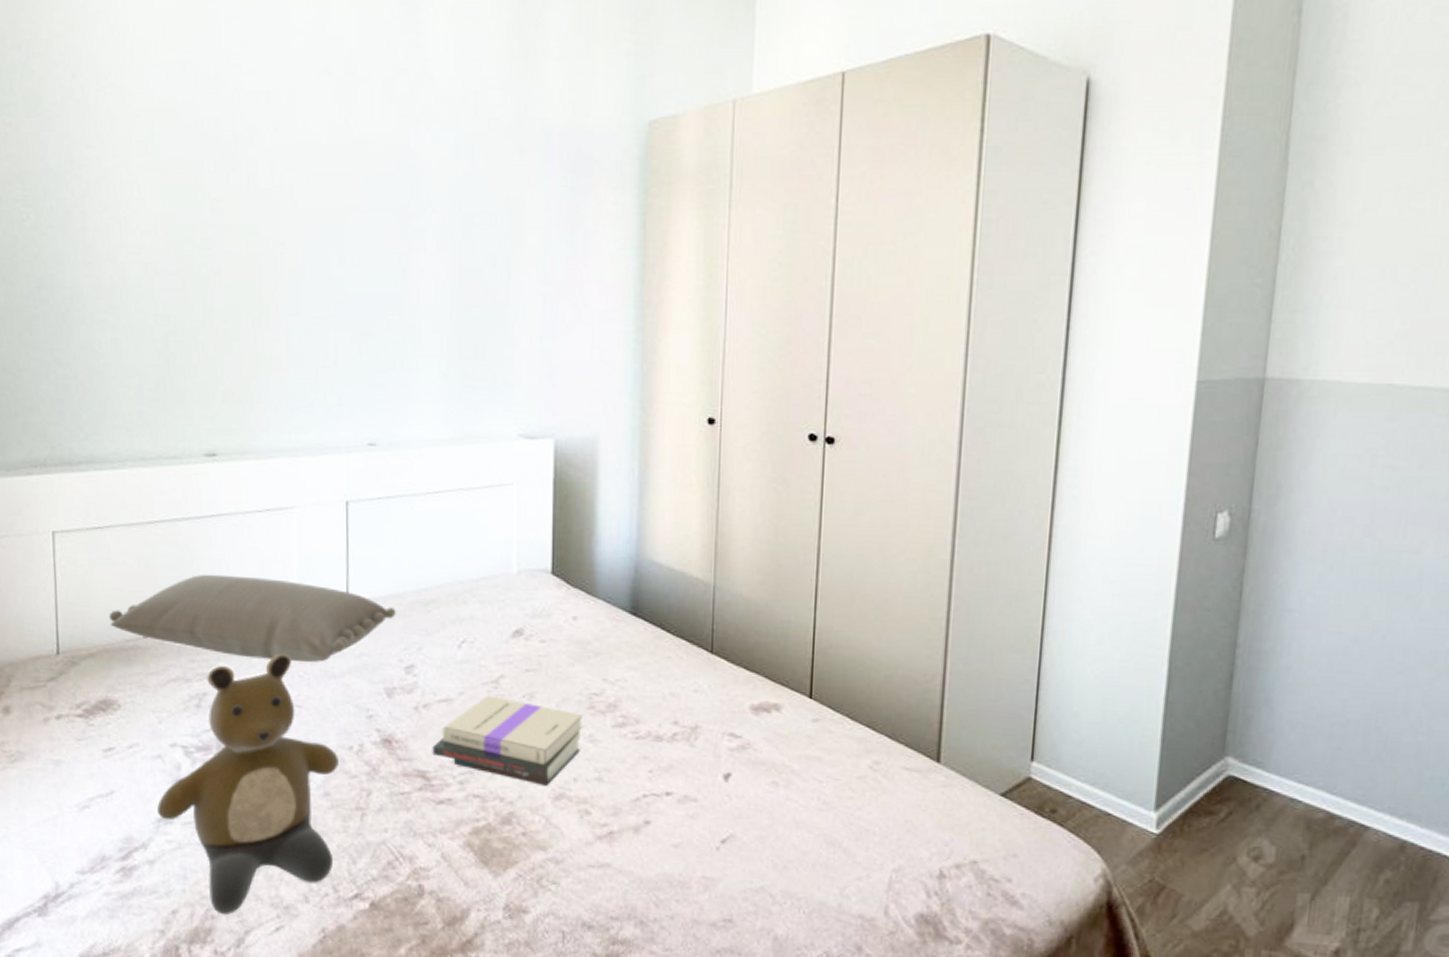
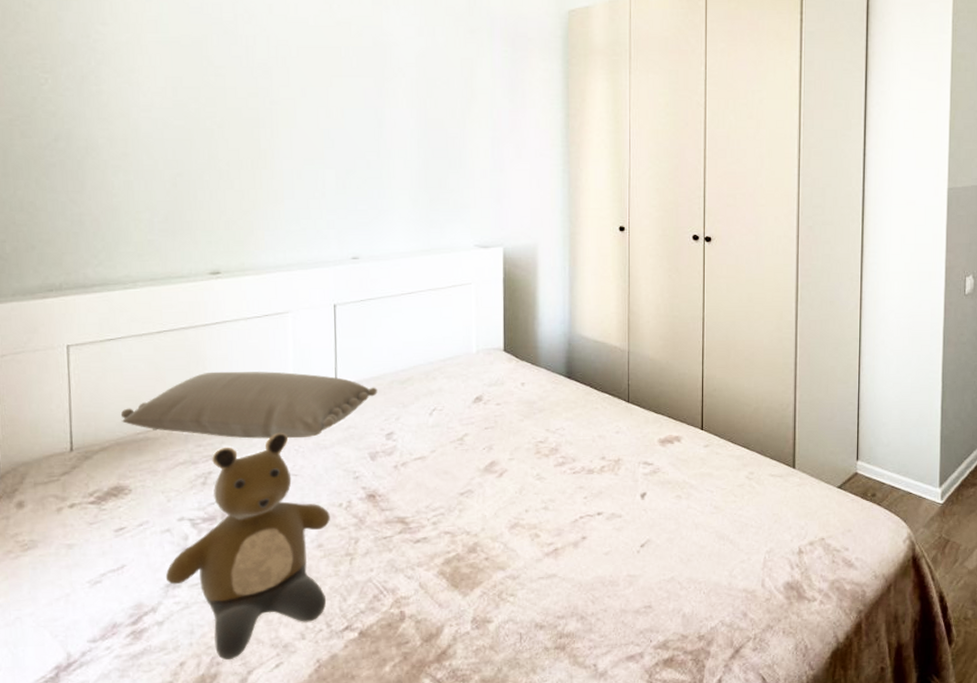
books: present [432,695,584,786] -> none [409,450,532,518]

